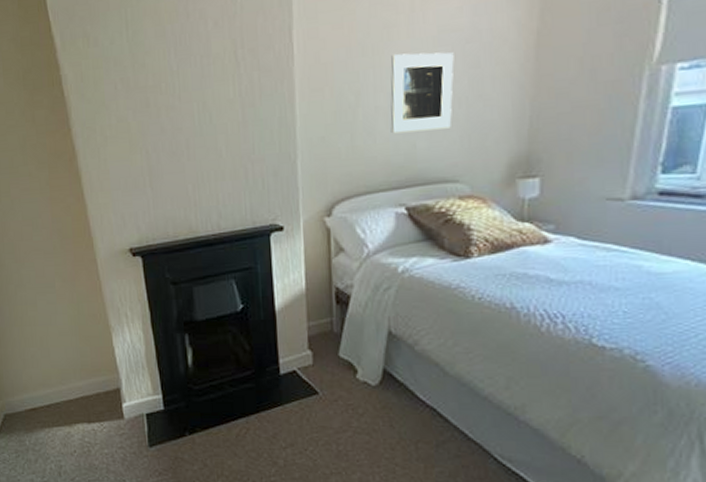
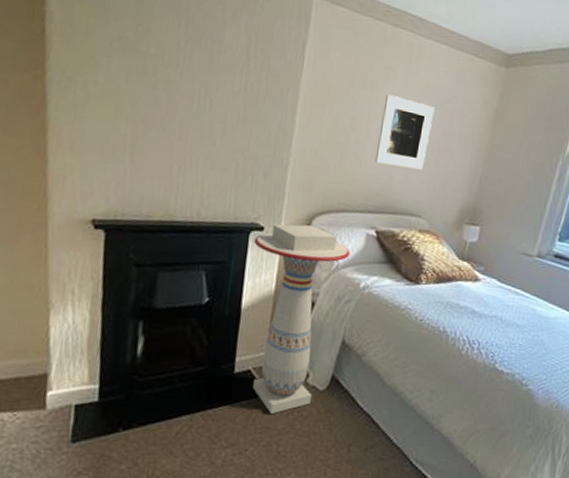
pedestal table: none [276,216,381,412] -> present [253,224,351,414]

